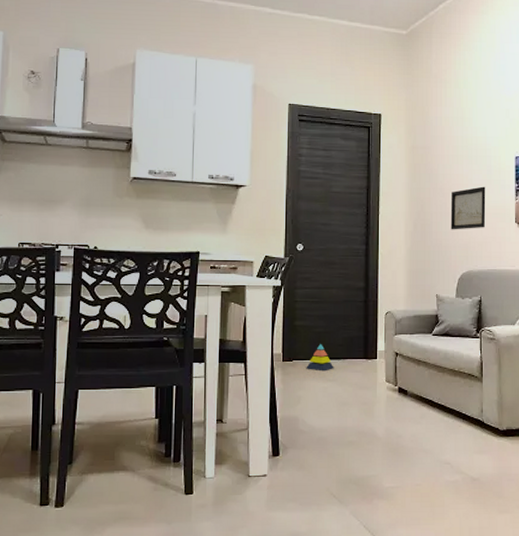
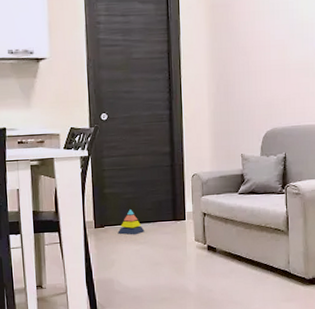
wall art: present [450,186,486,230] -> none [253,41,289,89]

